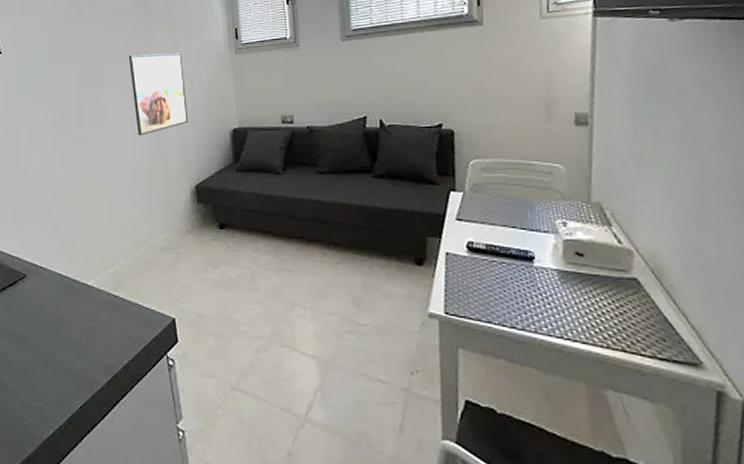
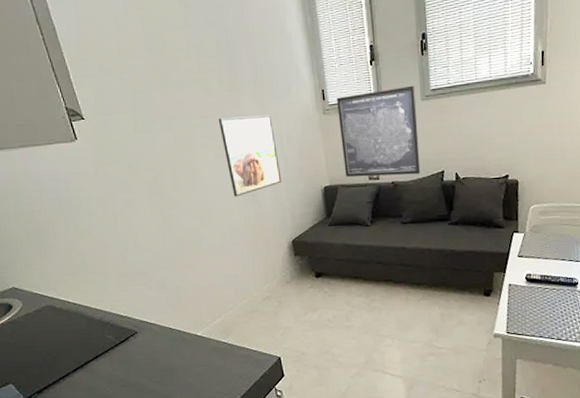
wall art: none [249,25,340,120] -> present [336,85,421,178]

